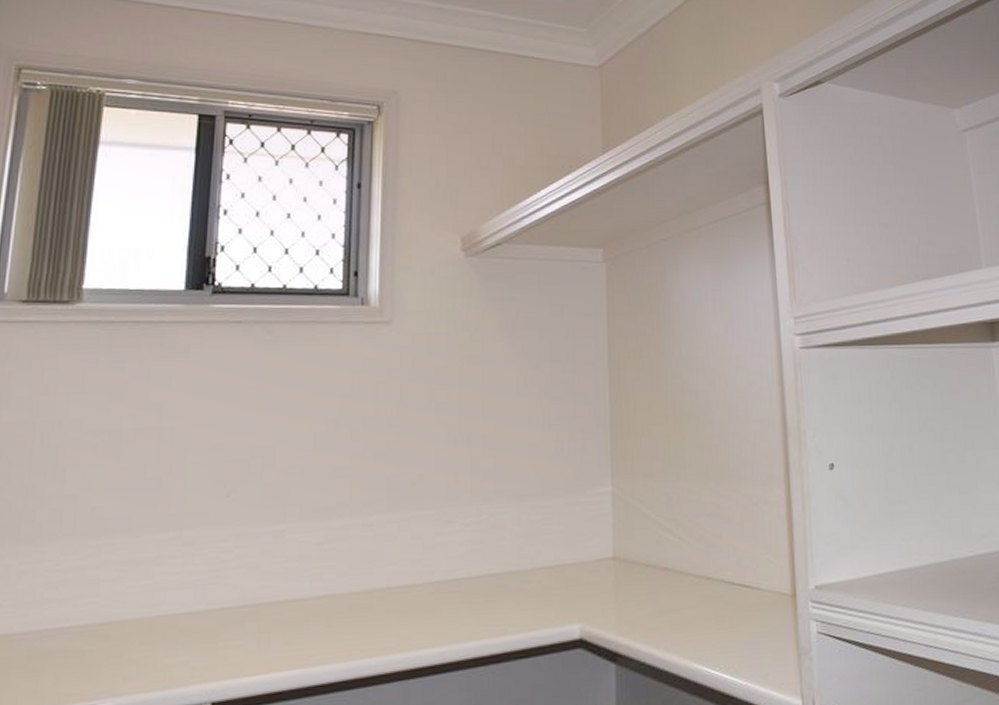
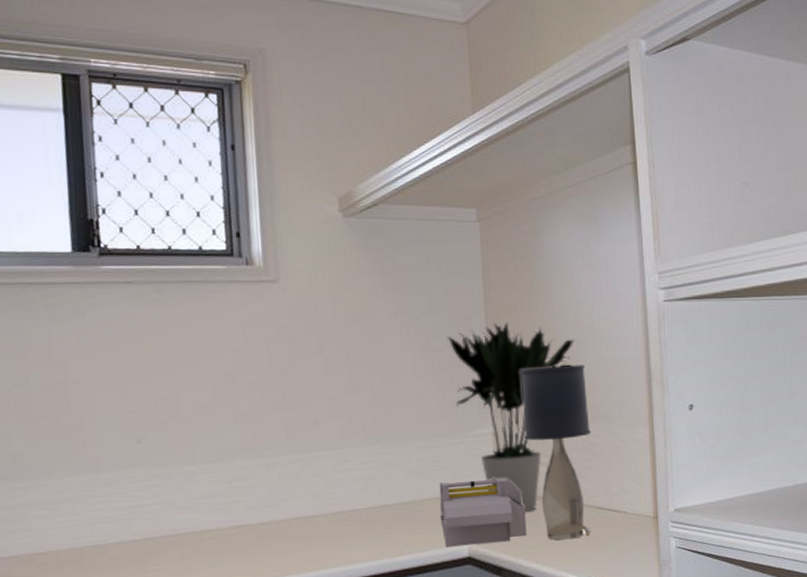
printer: none [550,544,647,627] -> present [439,477,527,548]
potted plant: none [566,369,705,587] -> present [446,322,576,513]
table lamp: none [644,416,722,621] -> present [520,364,592,540]

